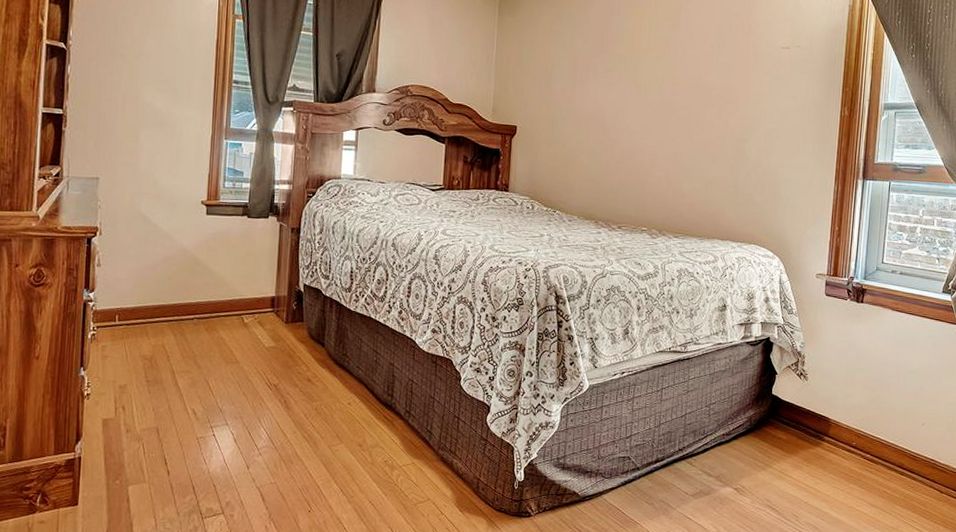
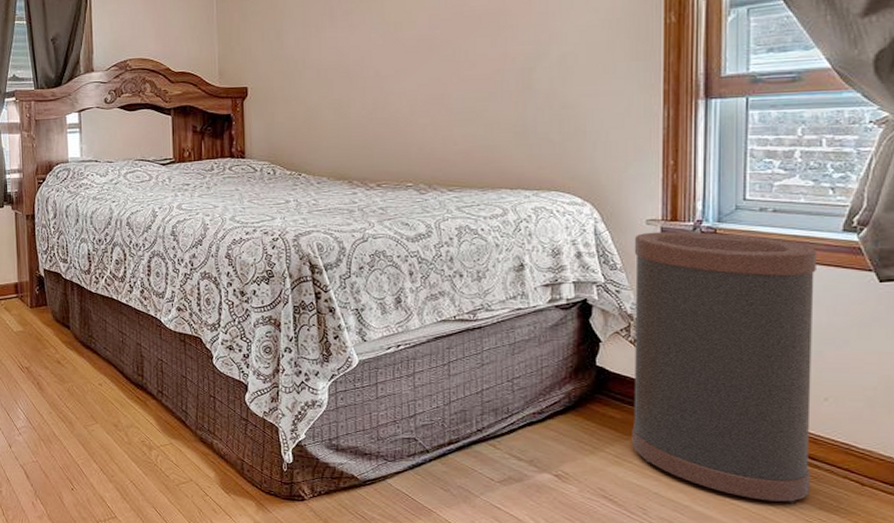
trash can: none [792,284,925,509] -> present [632,231,817,504]

